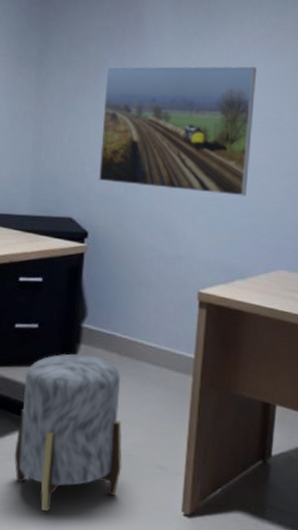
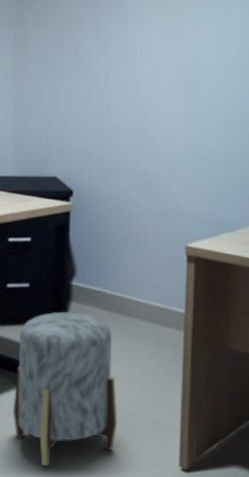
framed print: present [99,66,256,196] -> none [80,12,235,147]

